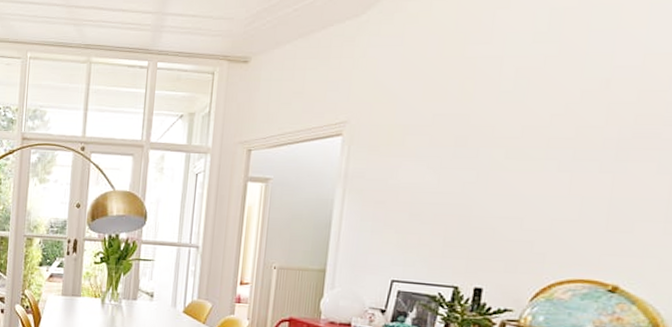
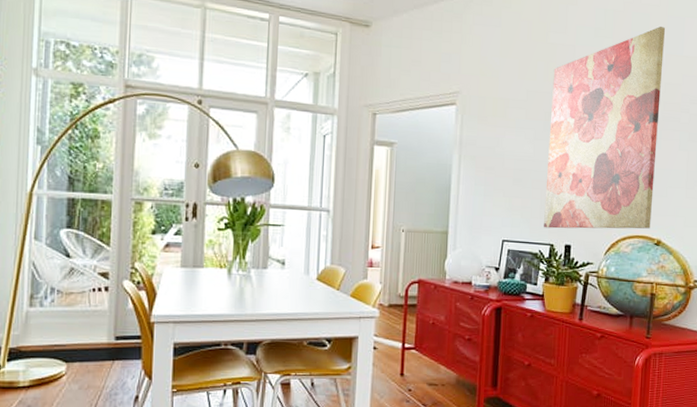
wall art: none [446,19,644,272] -> present [544,26,665,229]

